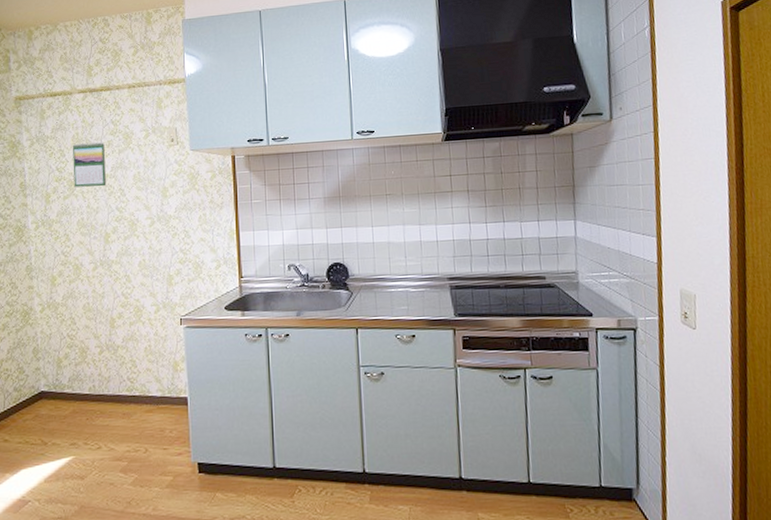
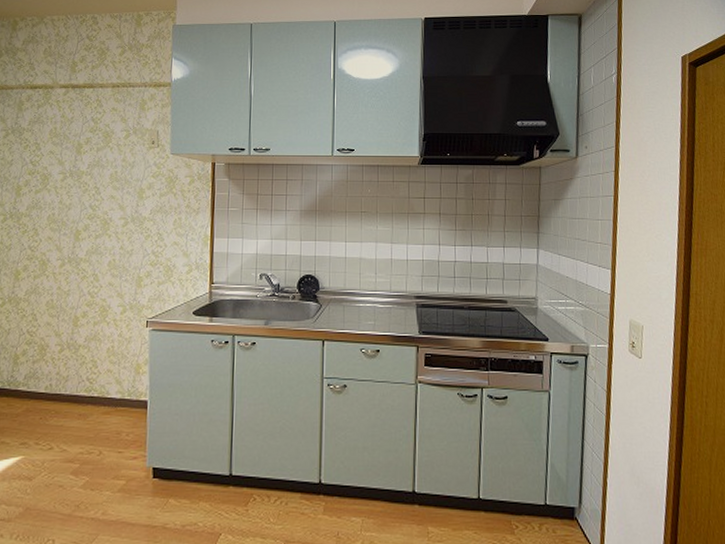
calendar: present [72,142,107,187] -> none [47,137,83,183]

